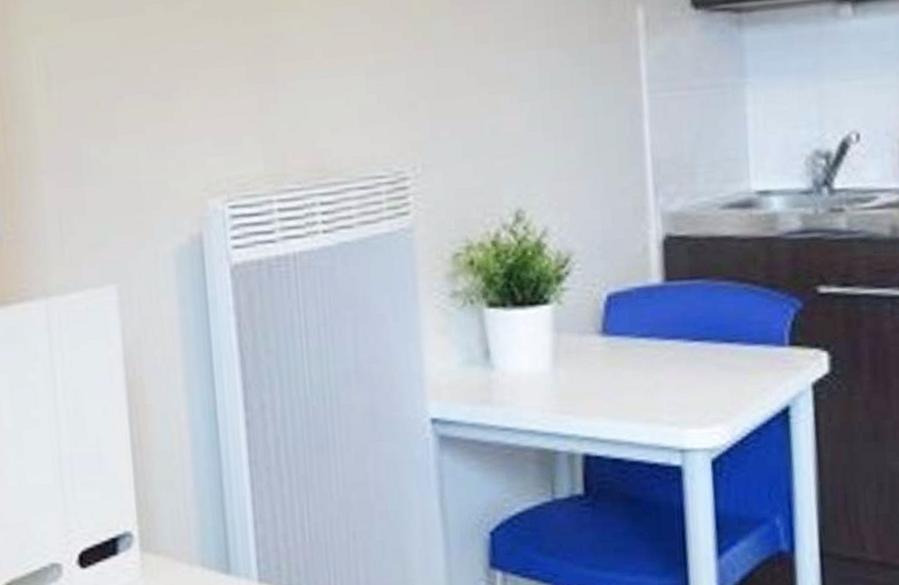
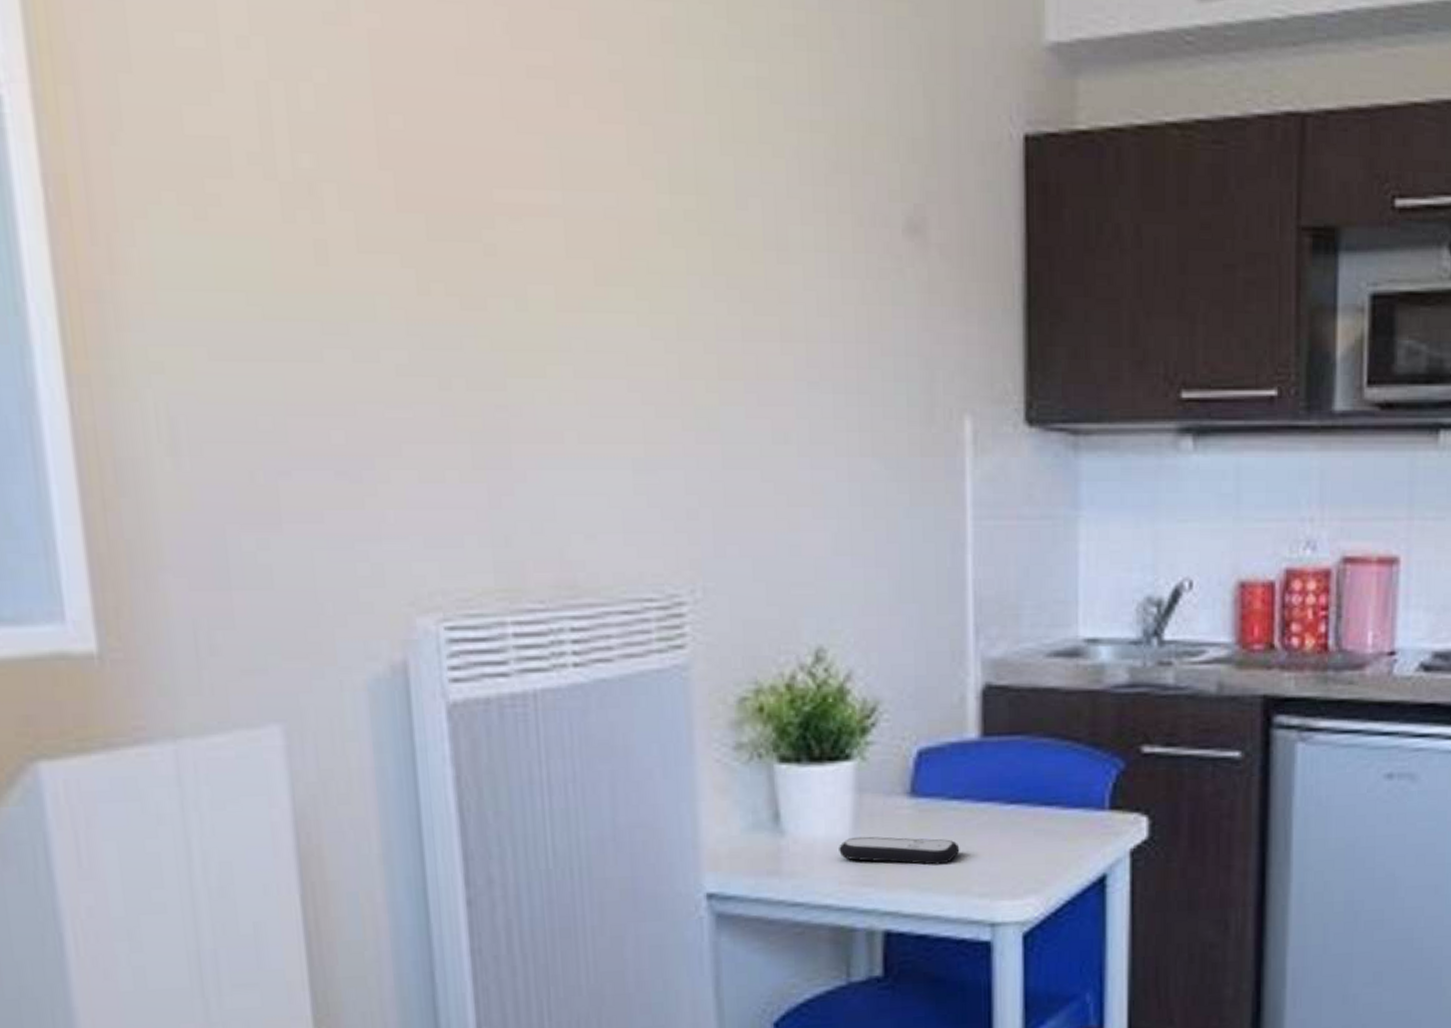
remote control: none [541,370,649,396] -> present [839,836,960,865]

